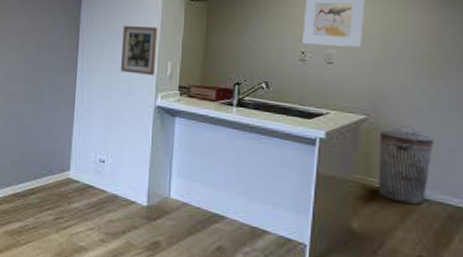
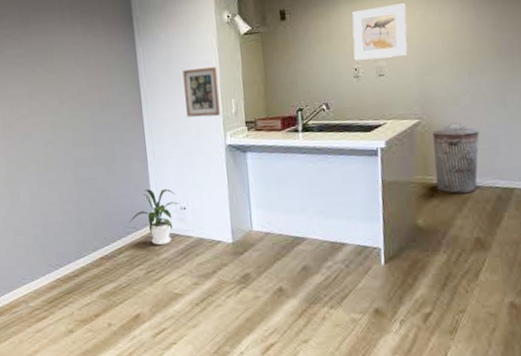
house plant: none [46,136,101,194] -> present [129,188,181,245]

